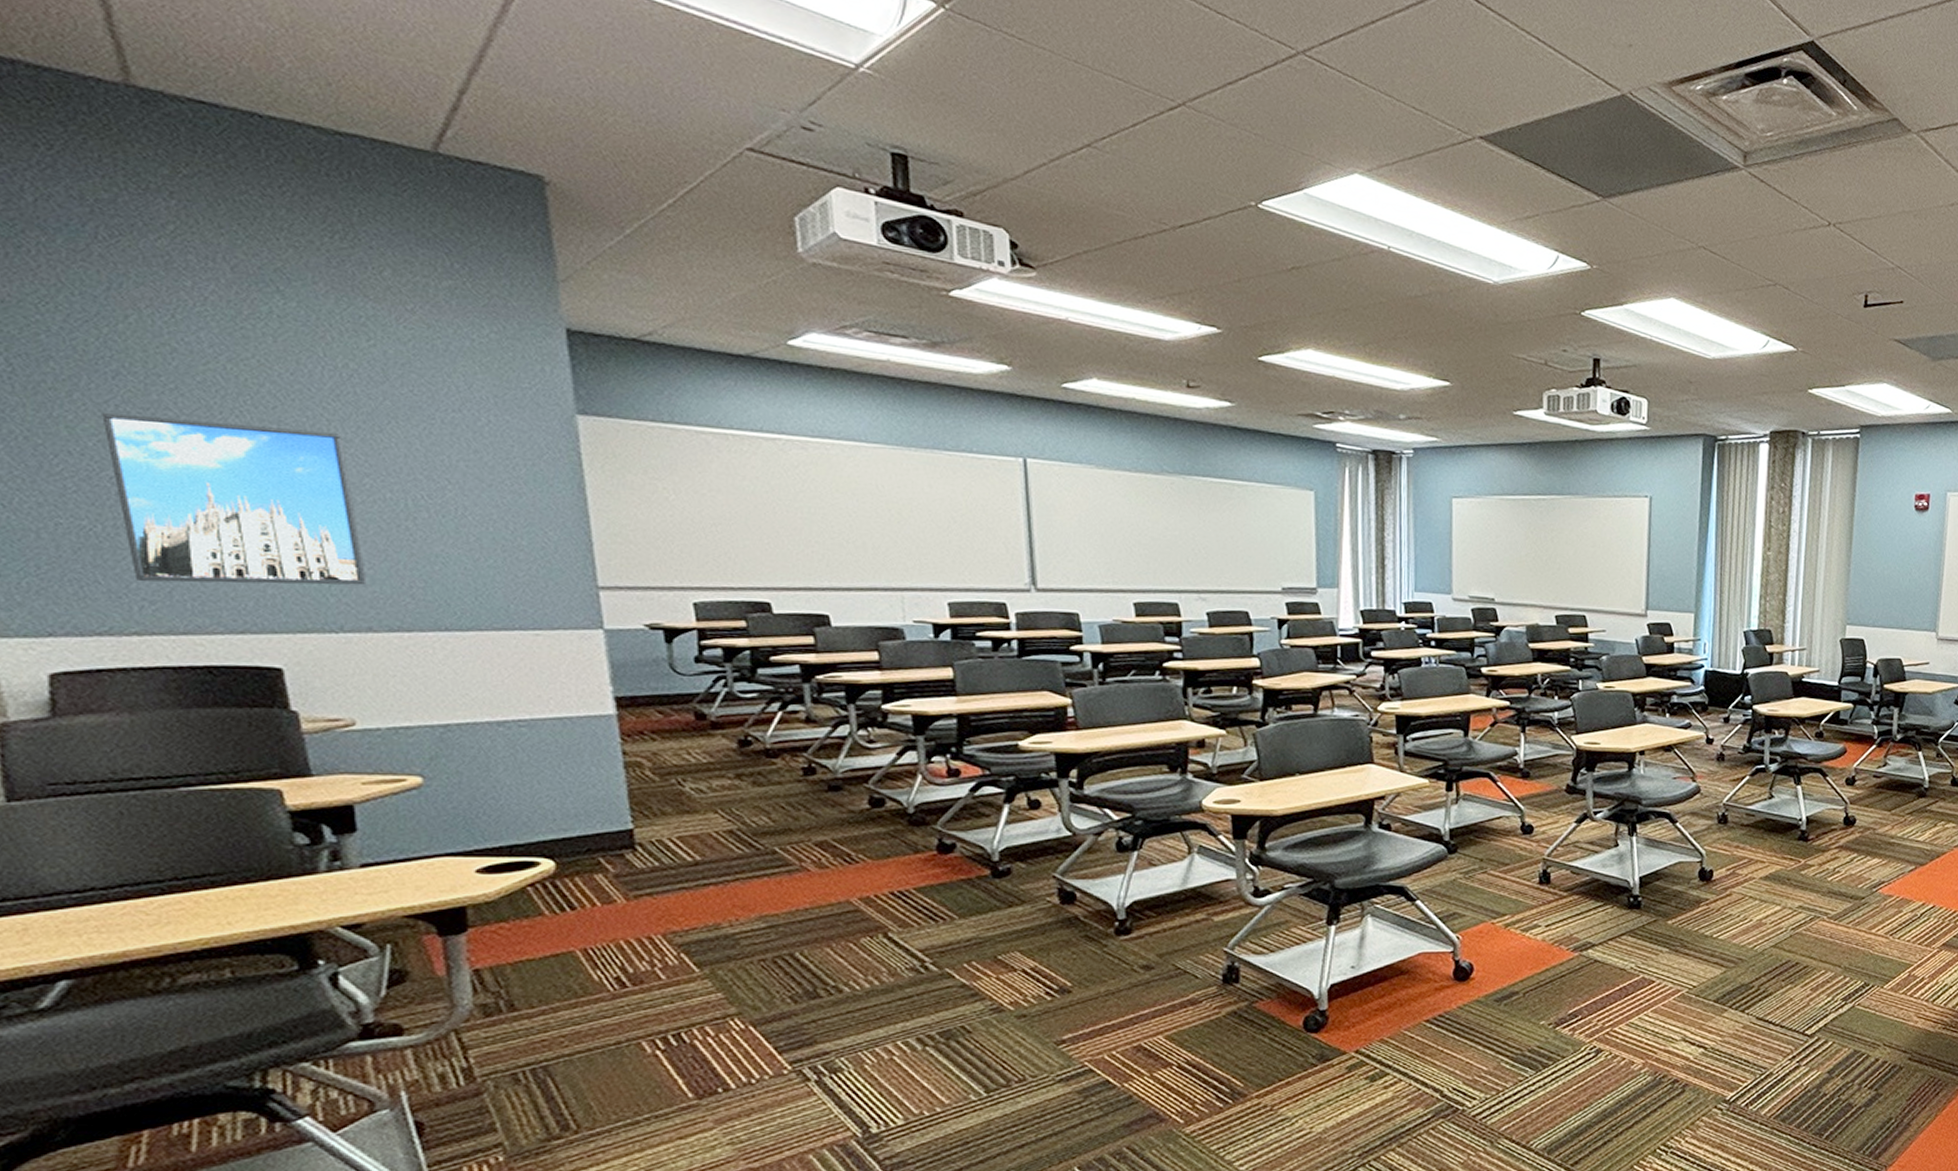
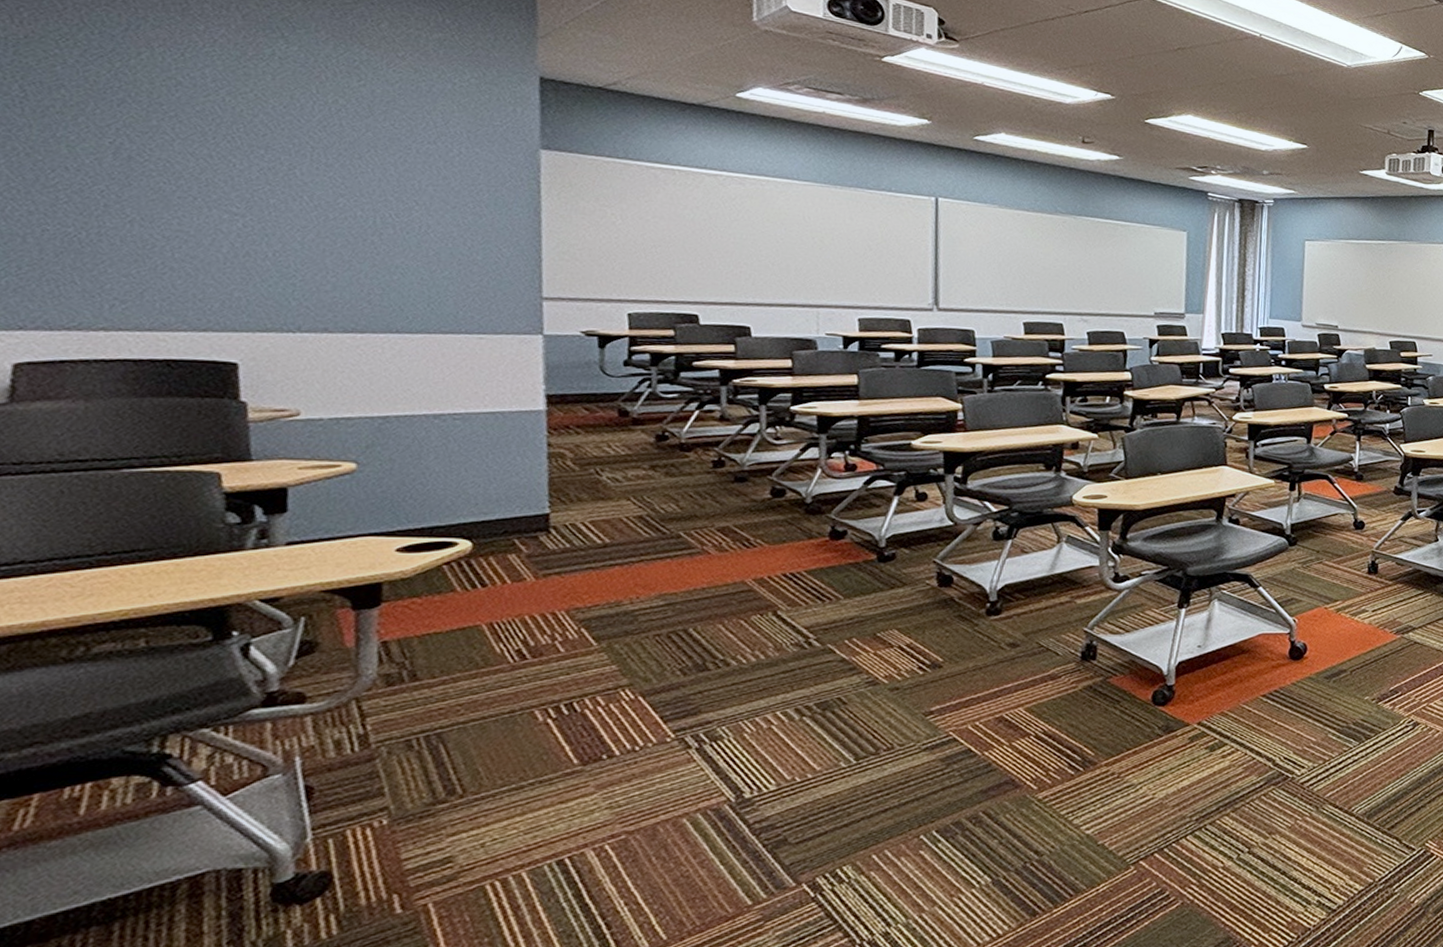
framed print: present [102,413,367,586] -> none [102,135,329,291]

